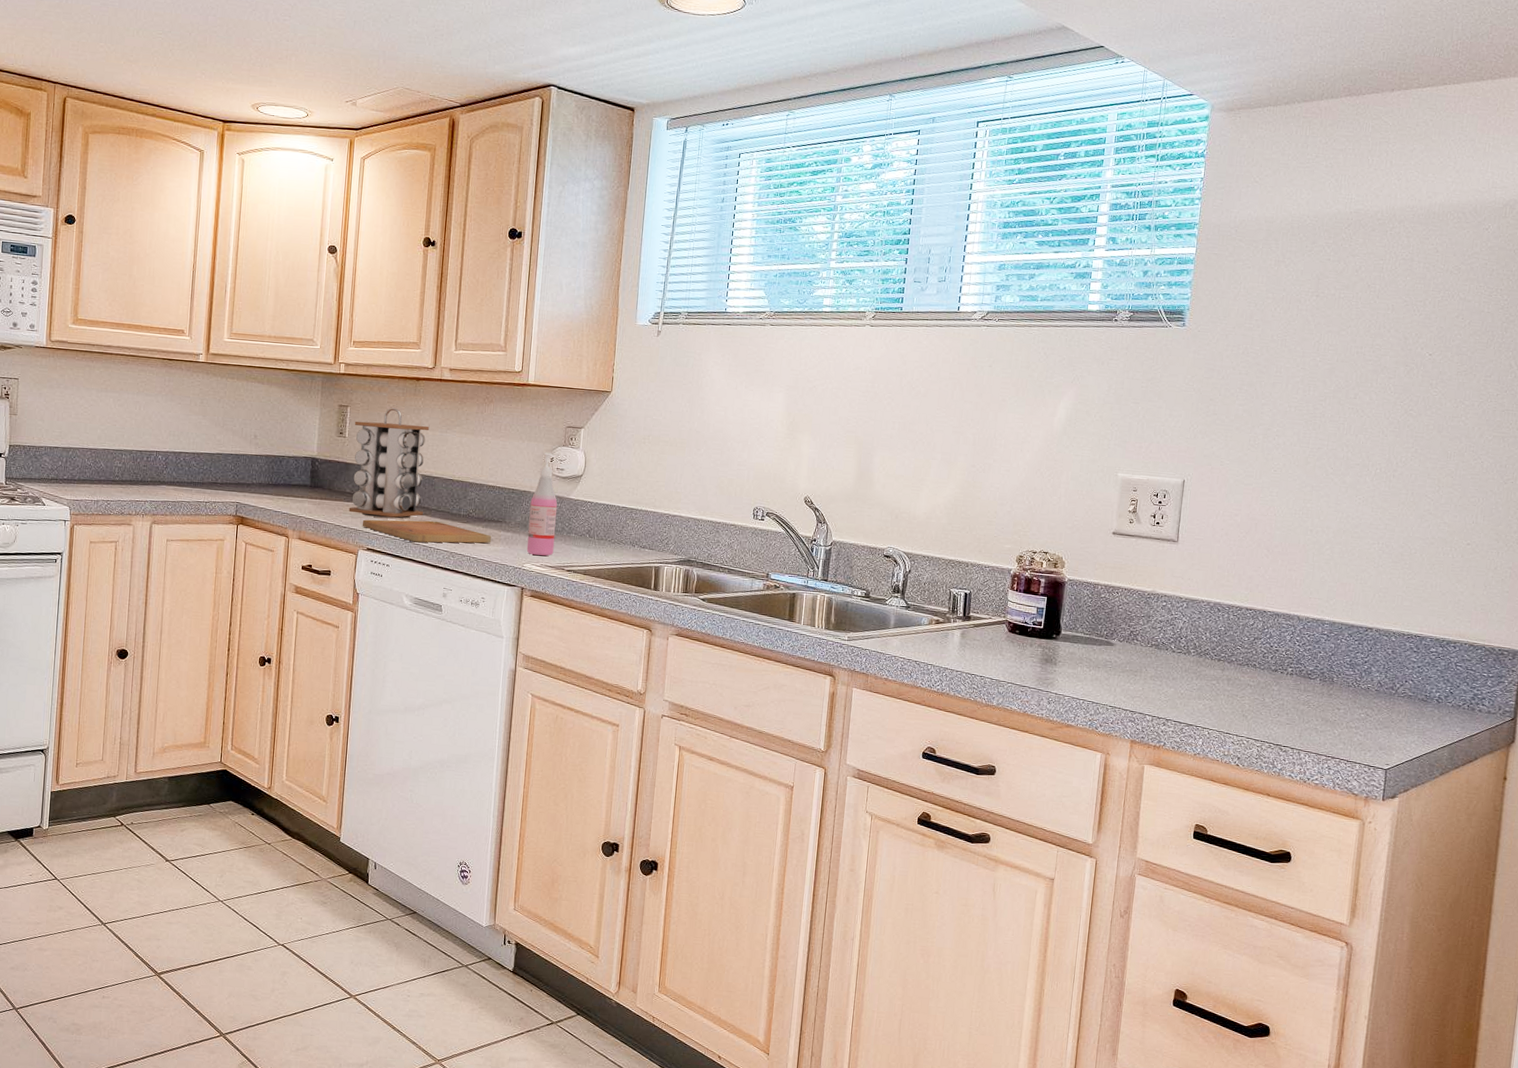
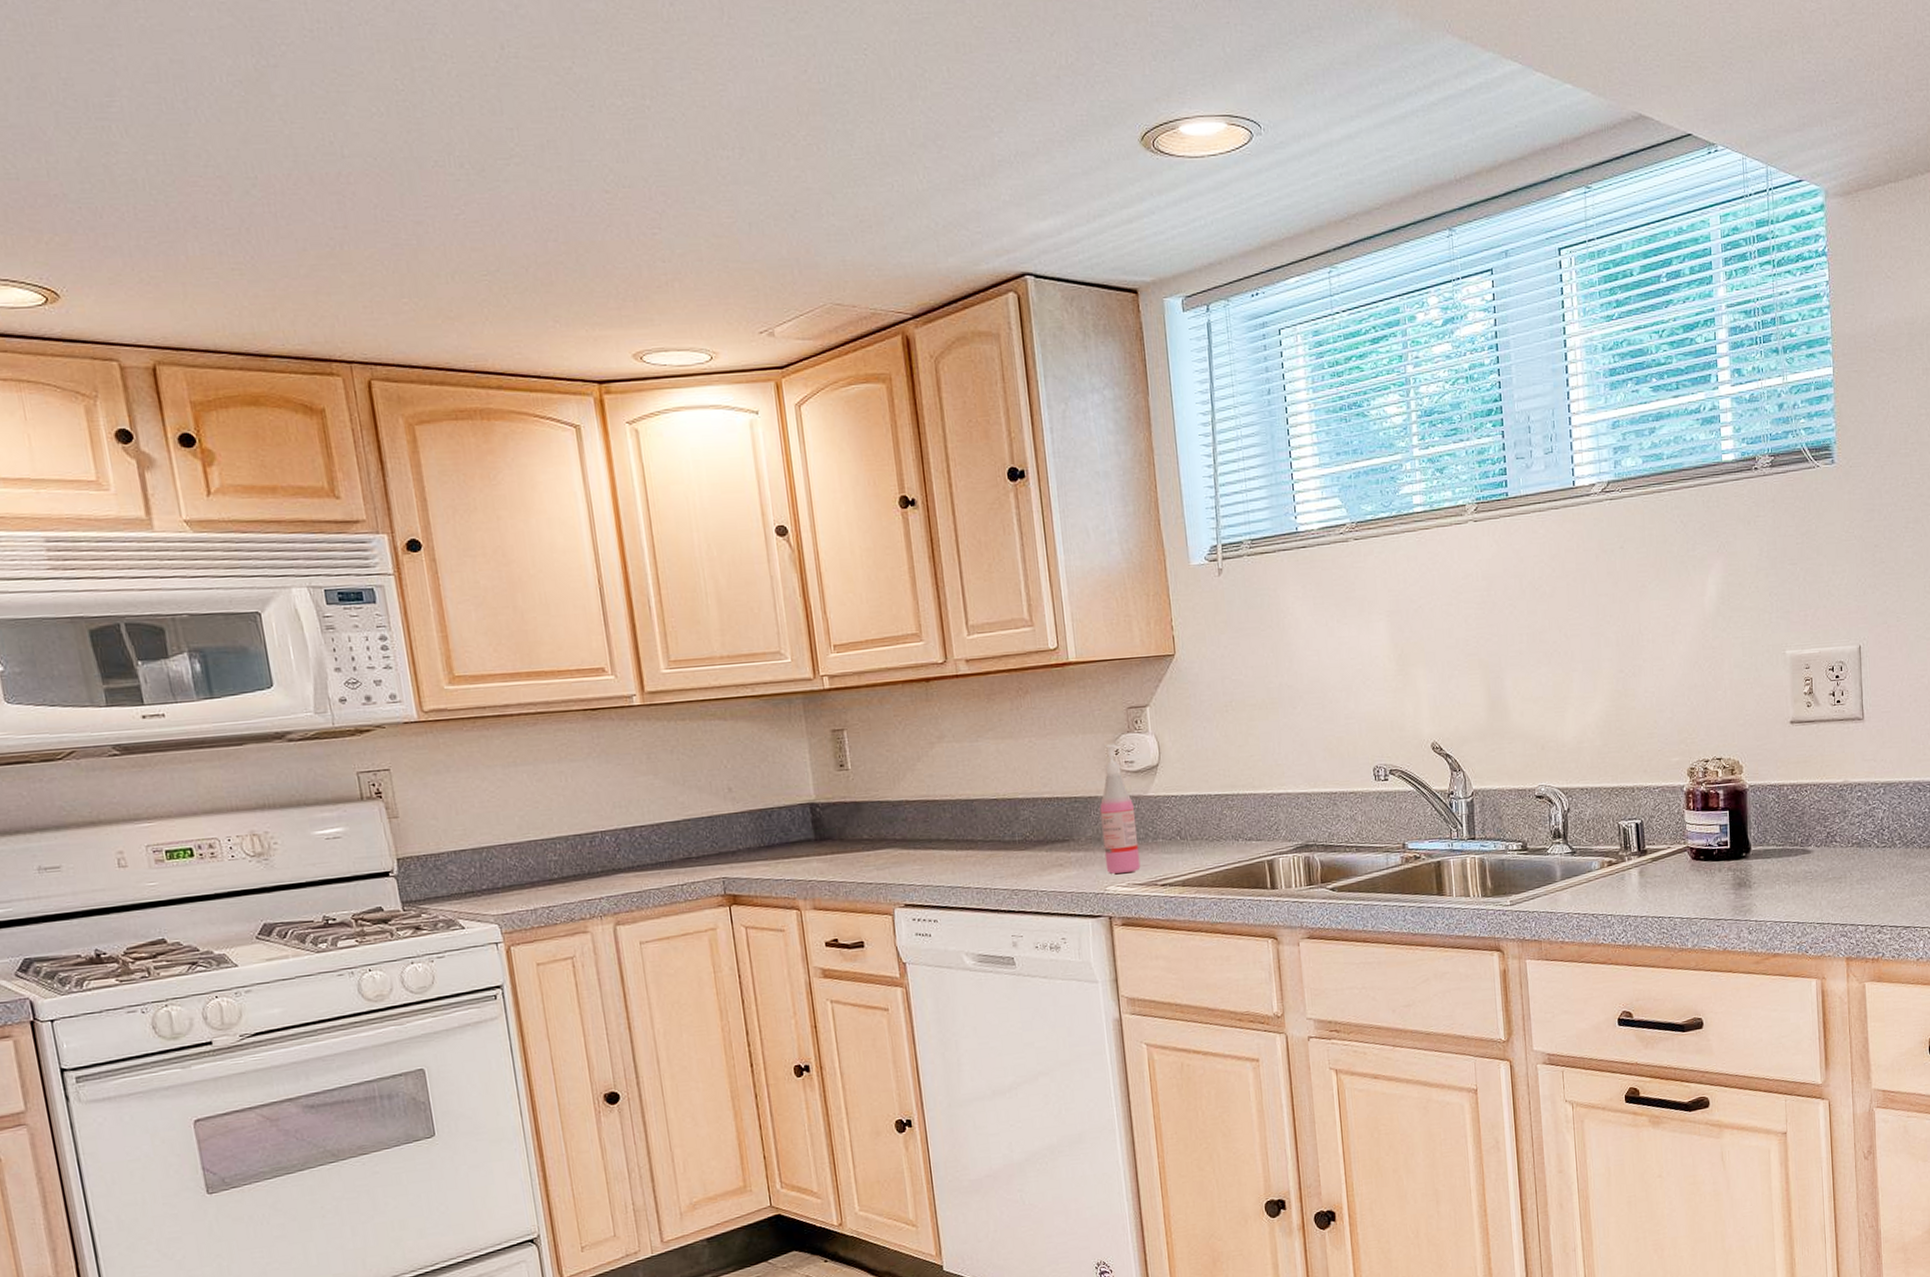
spice rack: present [348,407,430,519] -> none [856,720,969,865]
cutting board: present [362,519,492,544] -> none [891,854,1061,886]

